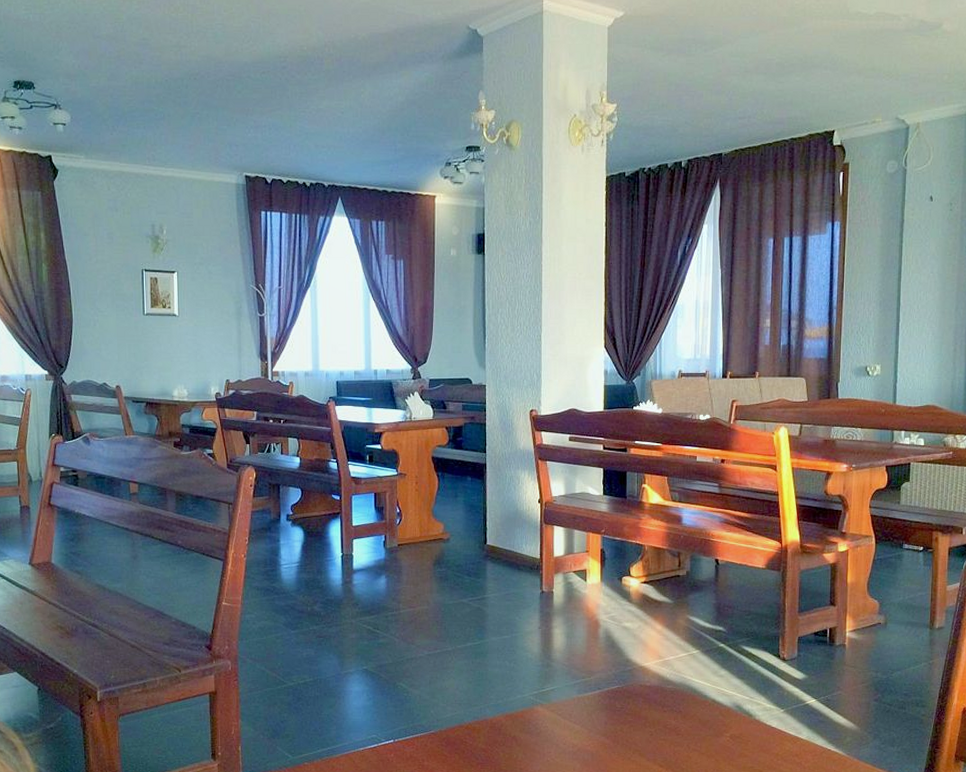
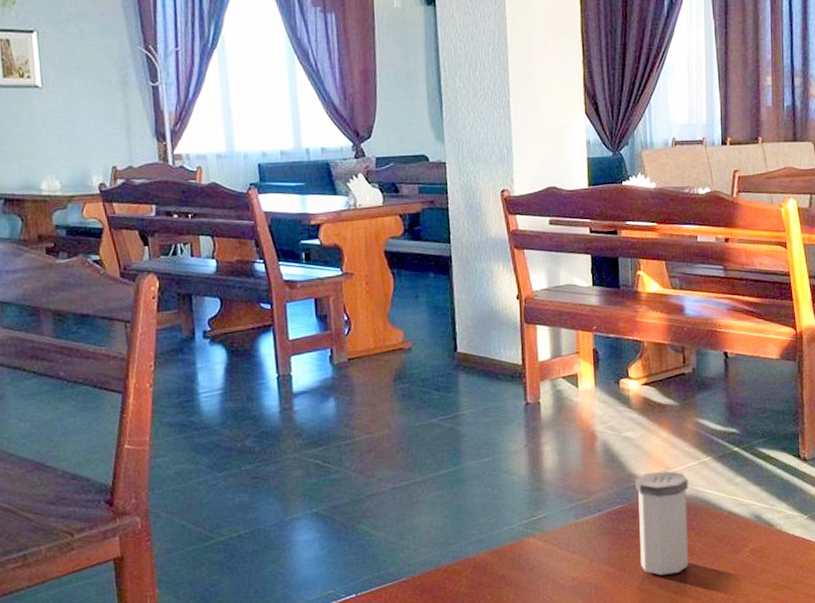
salt shaker: none [631,659,678,750] -> present [635,471,689,575]

